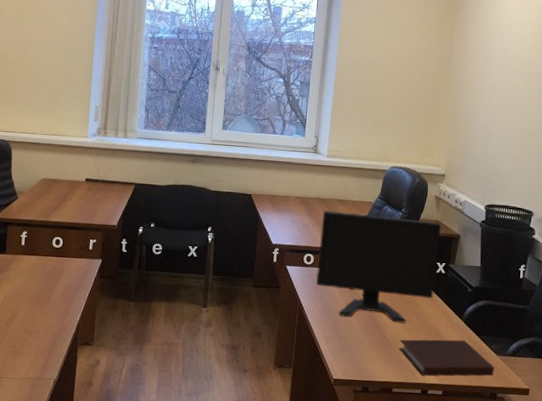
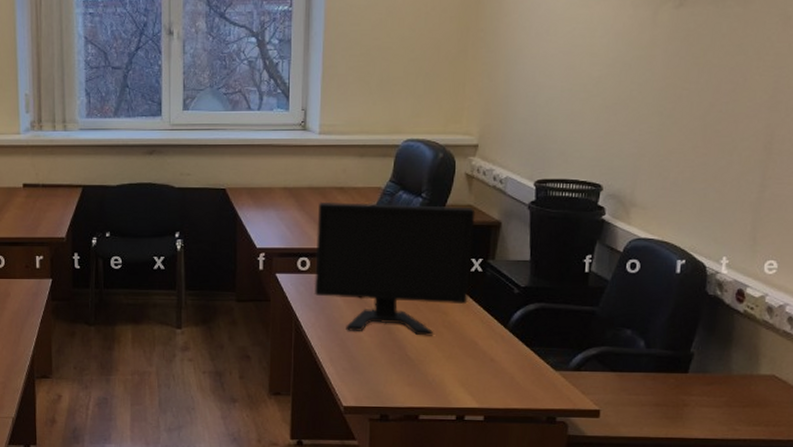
notebook: present [399,339,494,376] -> none [425,353,552,399]

